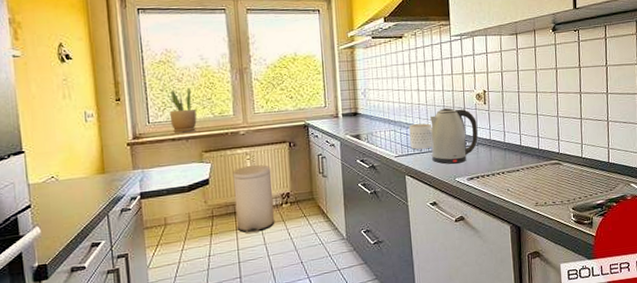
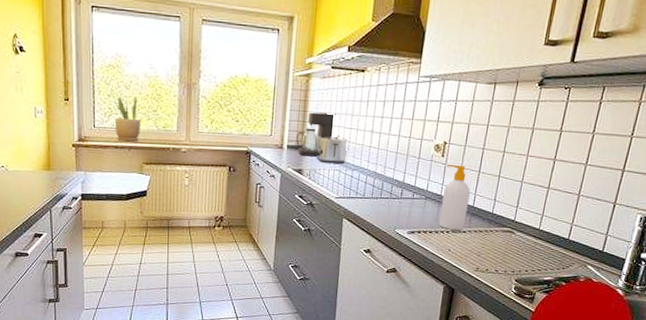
pedal bin: present [232,165,275,235] -> none [169,184,208,250]
coffee maker: none [350,79,383,122] -> present [296,112,336,157]
toaster: none [370,99,399,125] -> present [317,135,348,165]
mug: present [409,123,433,150] -> none [353,167,381,196]
kettle: present [430,107,478,164] -> none [374,154,430,215]
soap bottle: none [490,109,517,171] -> present [438,165,470,230]

